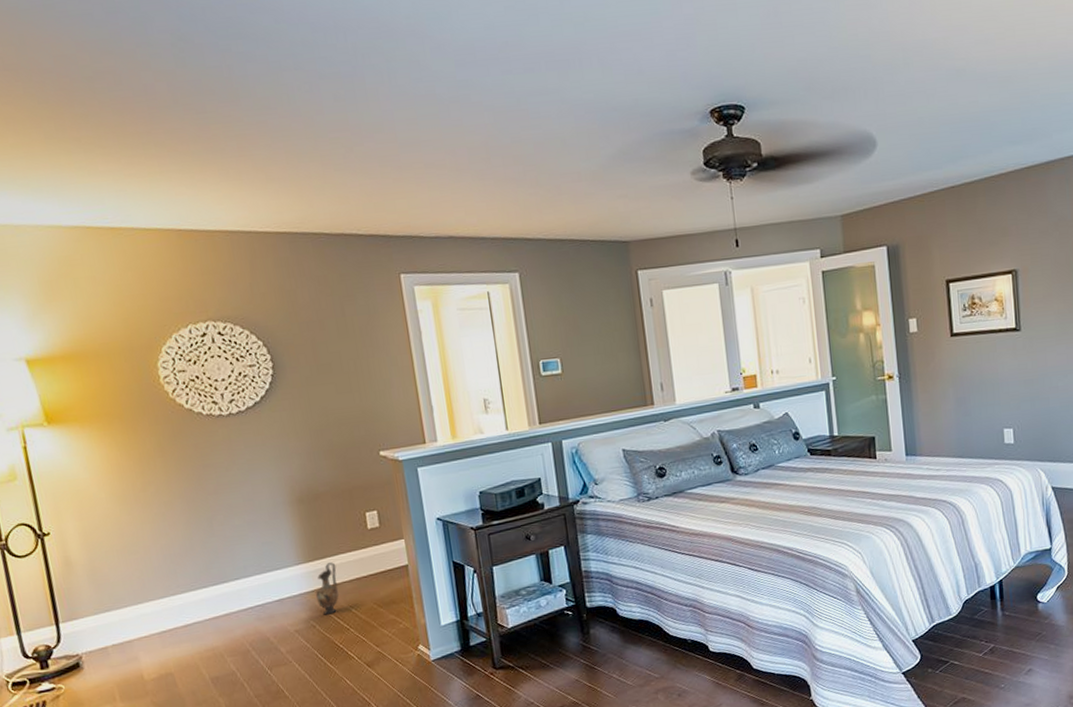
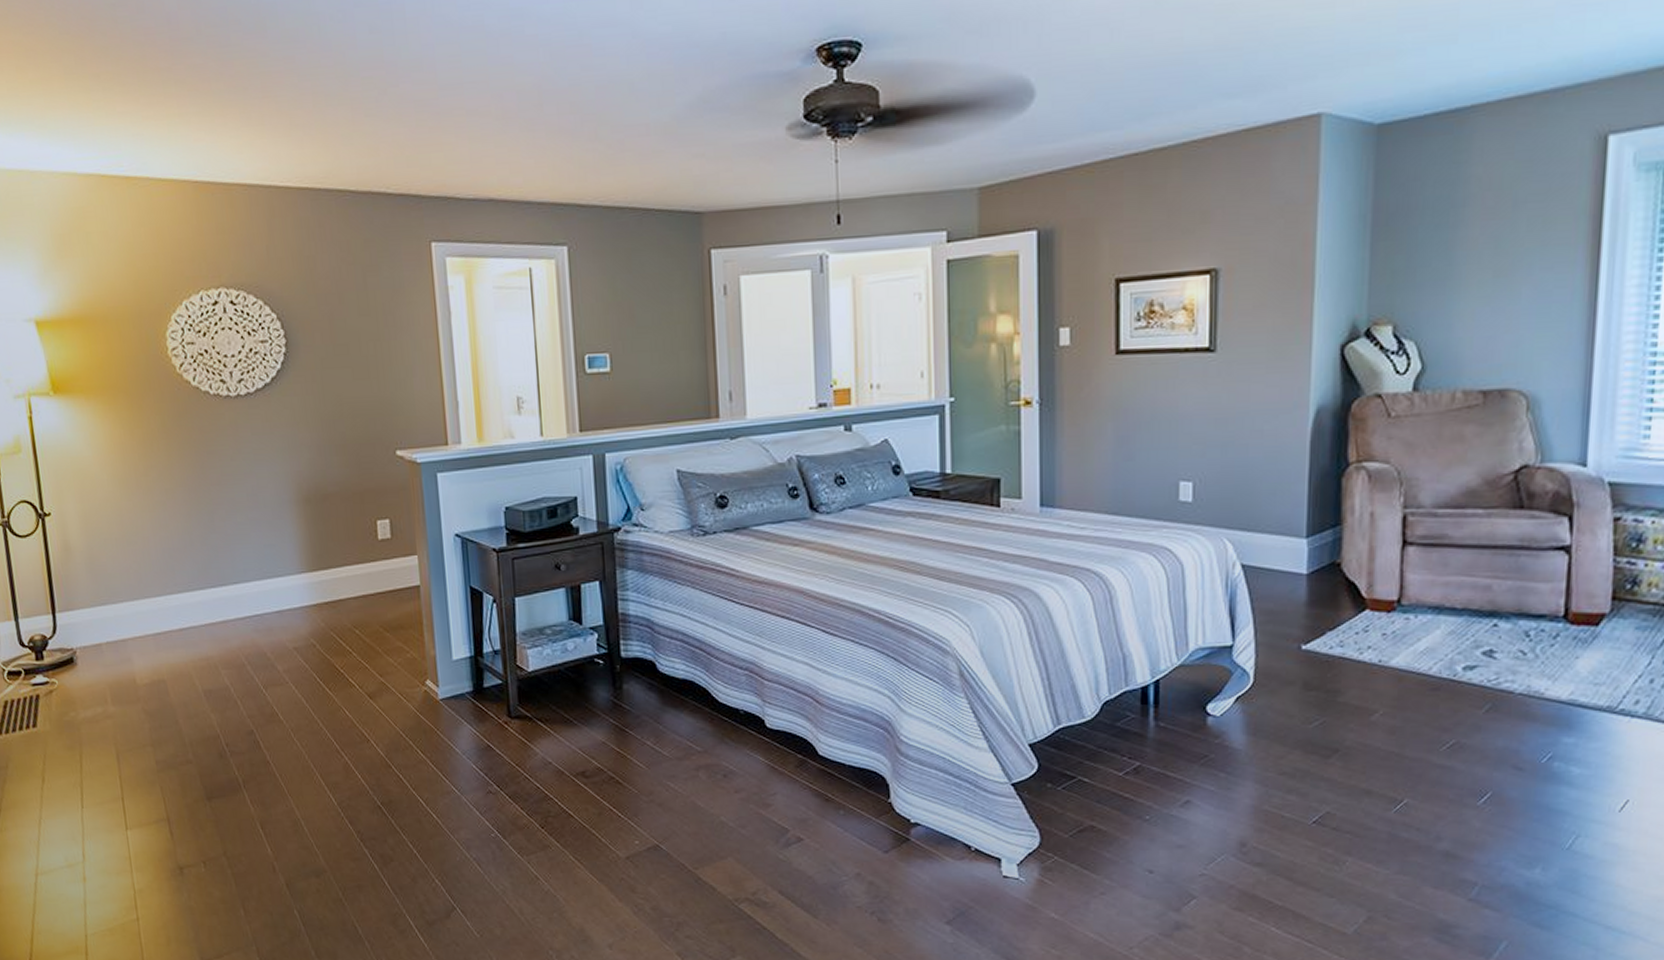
vase: present [316,562,339,615] -> none [318,575,343,634]

